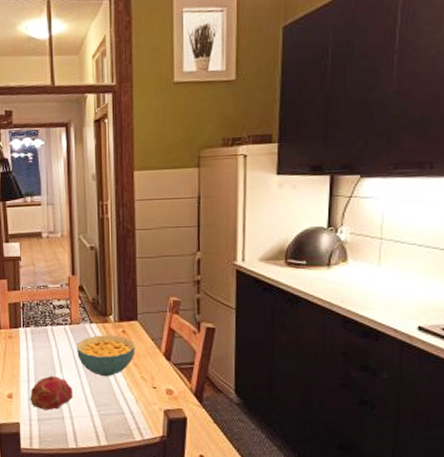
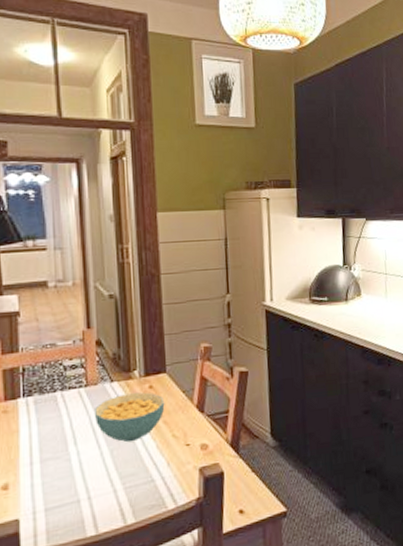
fruit: present [30,376,73,411] -> none [34,451,91,497]

